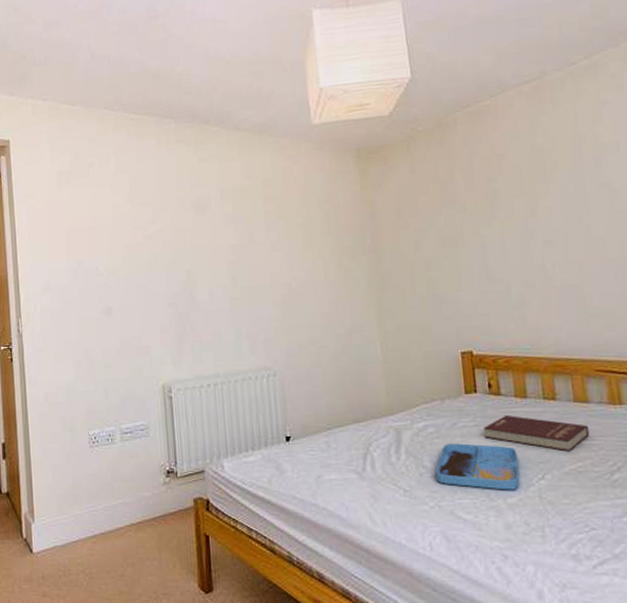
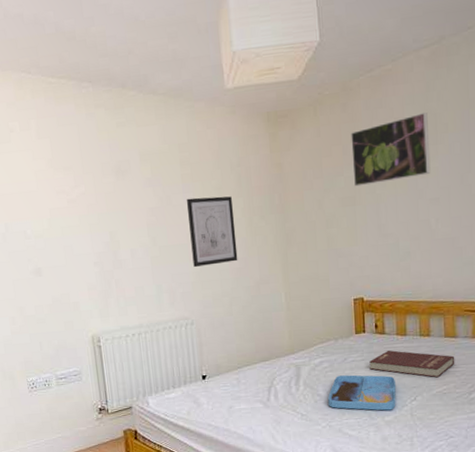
wall art: none [269,234,327,312] -> present [186,196,238,268]
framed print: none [449,148,542,227] -> present [351,112,431,187]

